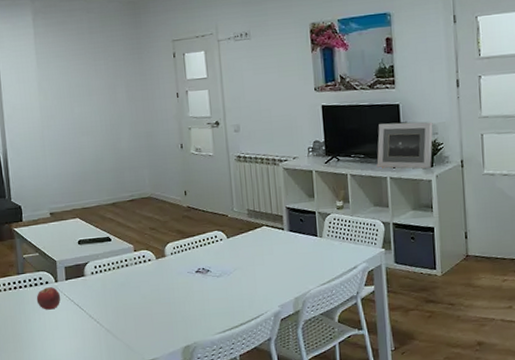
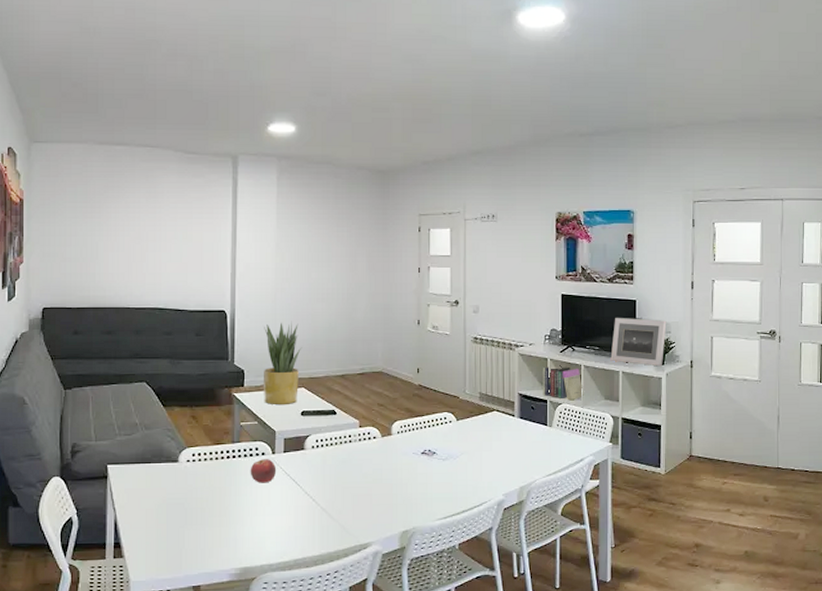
planter: none [35,157,74,236] -> present [263,322,302,404]
books: none [308,176,352,211] -> present [542,365,584,401]

